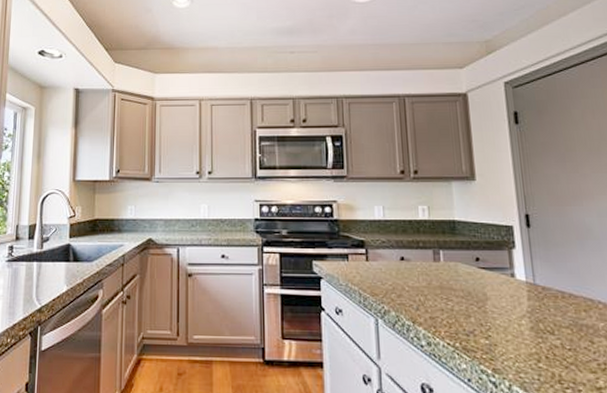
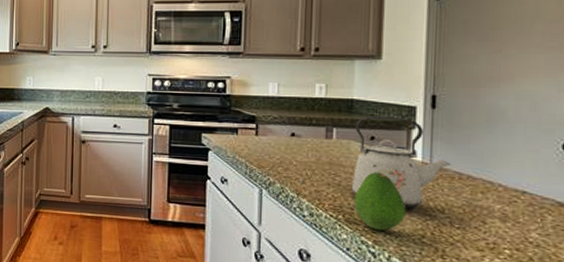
kettle: none [460,236,553,332] -> present [351,116,451,209]
fruit: none [468,294,520,357] -> present [353,172,407,231]

